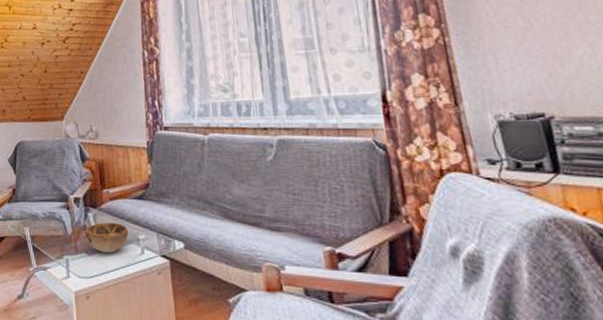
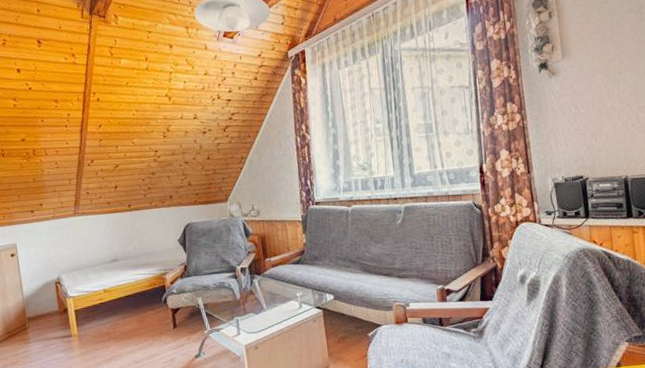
decorative bowl: present [86,222,129,254] -> none [252,285,289,311]

